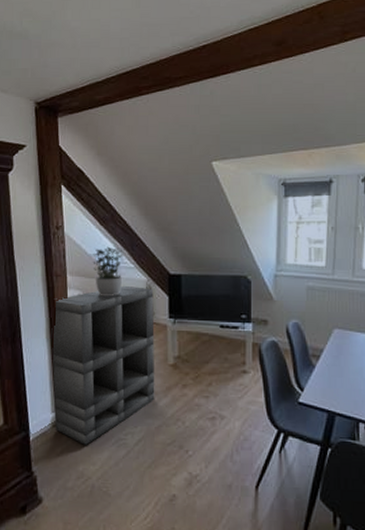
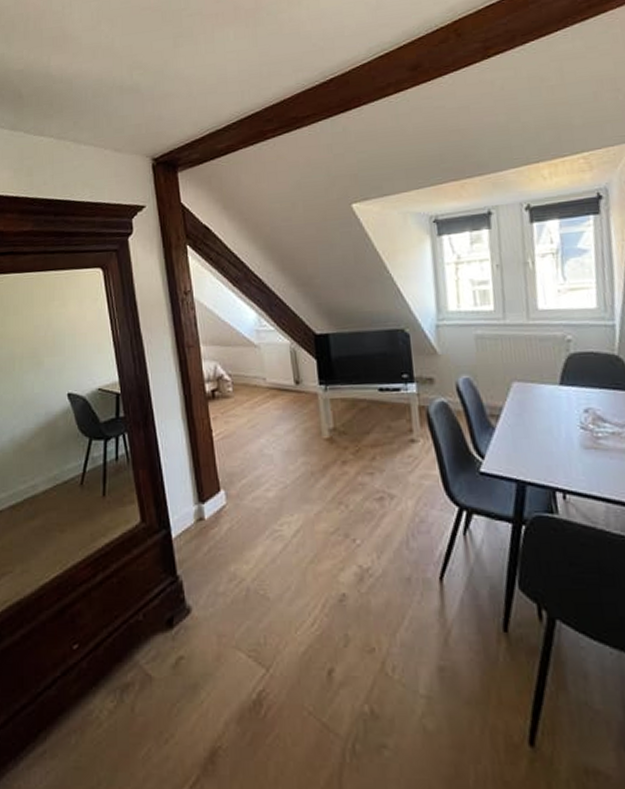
shelving unit: present [51,285,155,445] -> none [187,351,311,540]
potted plant: present [90,245,125,295] -> none [224,307,262,365]

